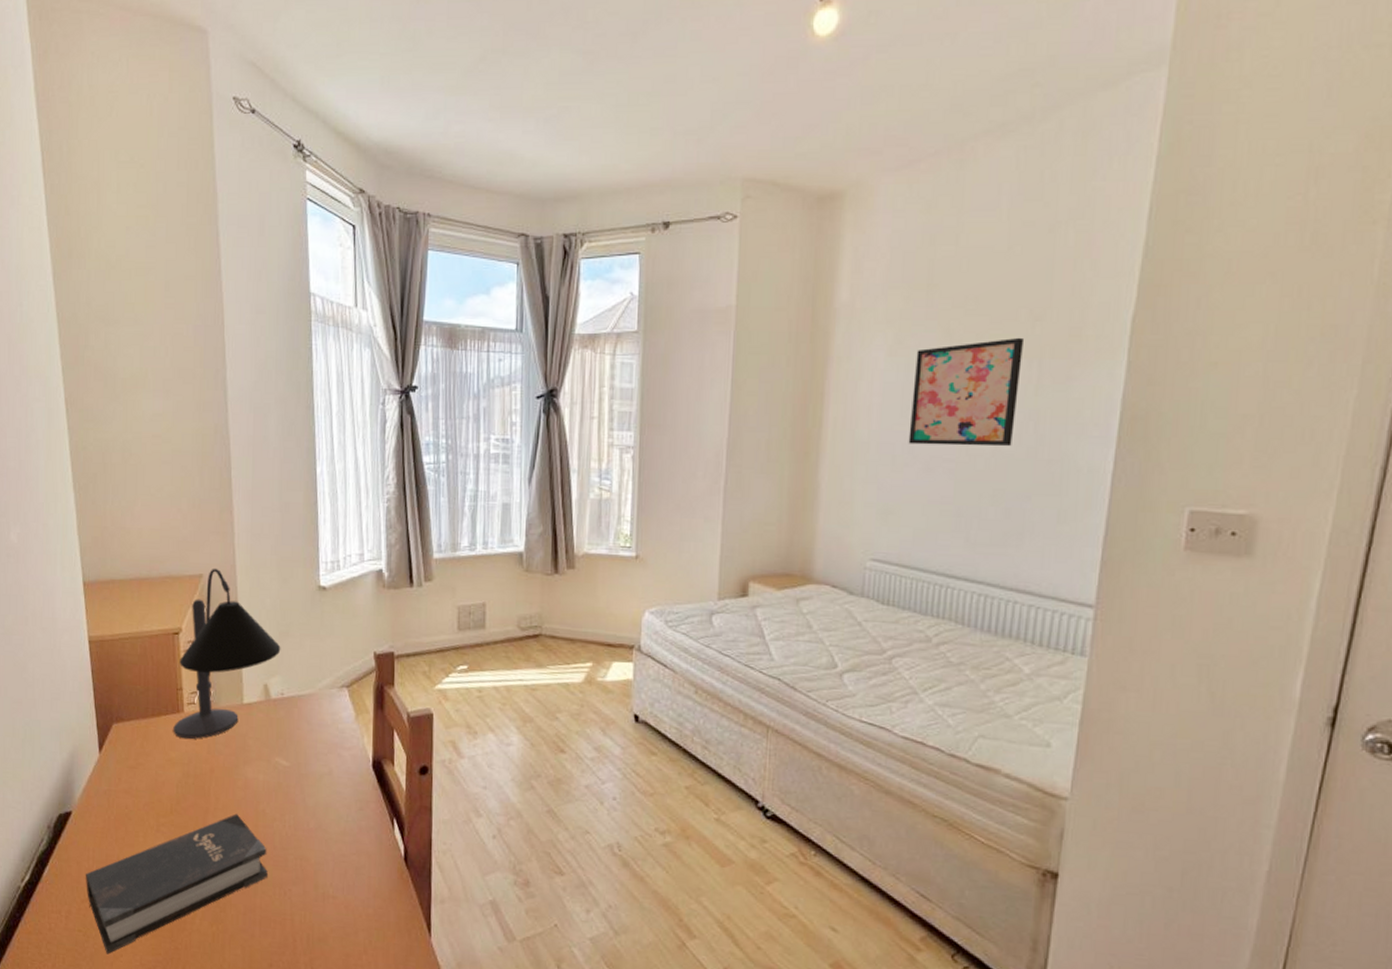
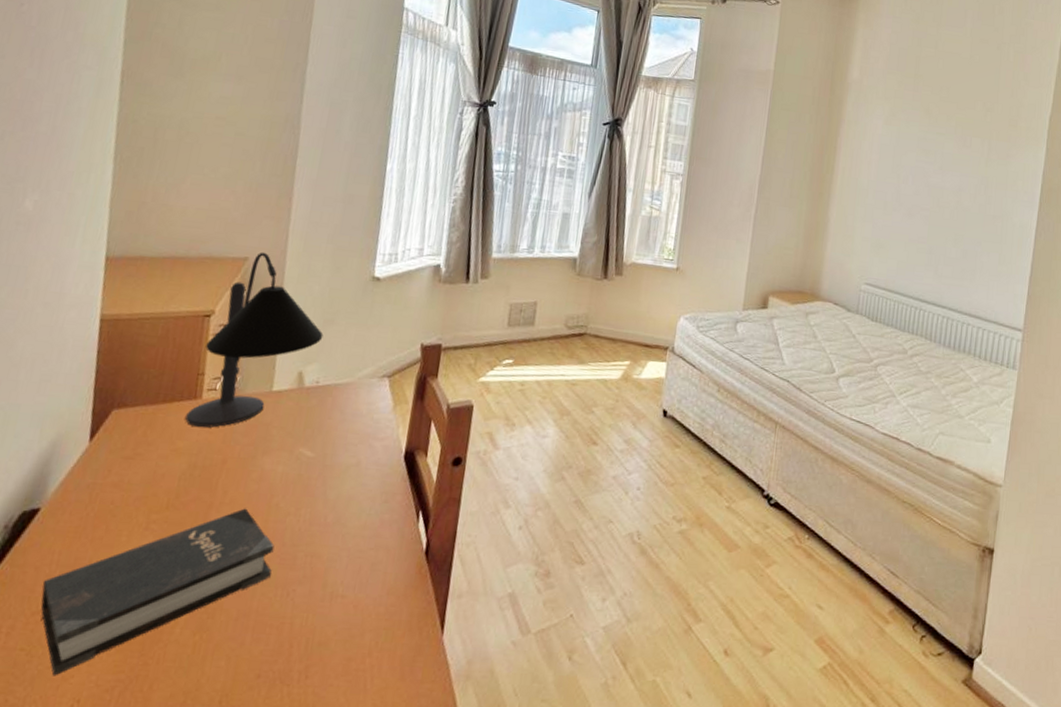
wall art: present [908,337,1025,447] -> none [896,121,980,202]

